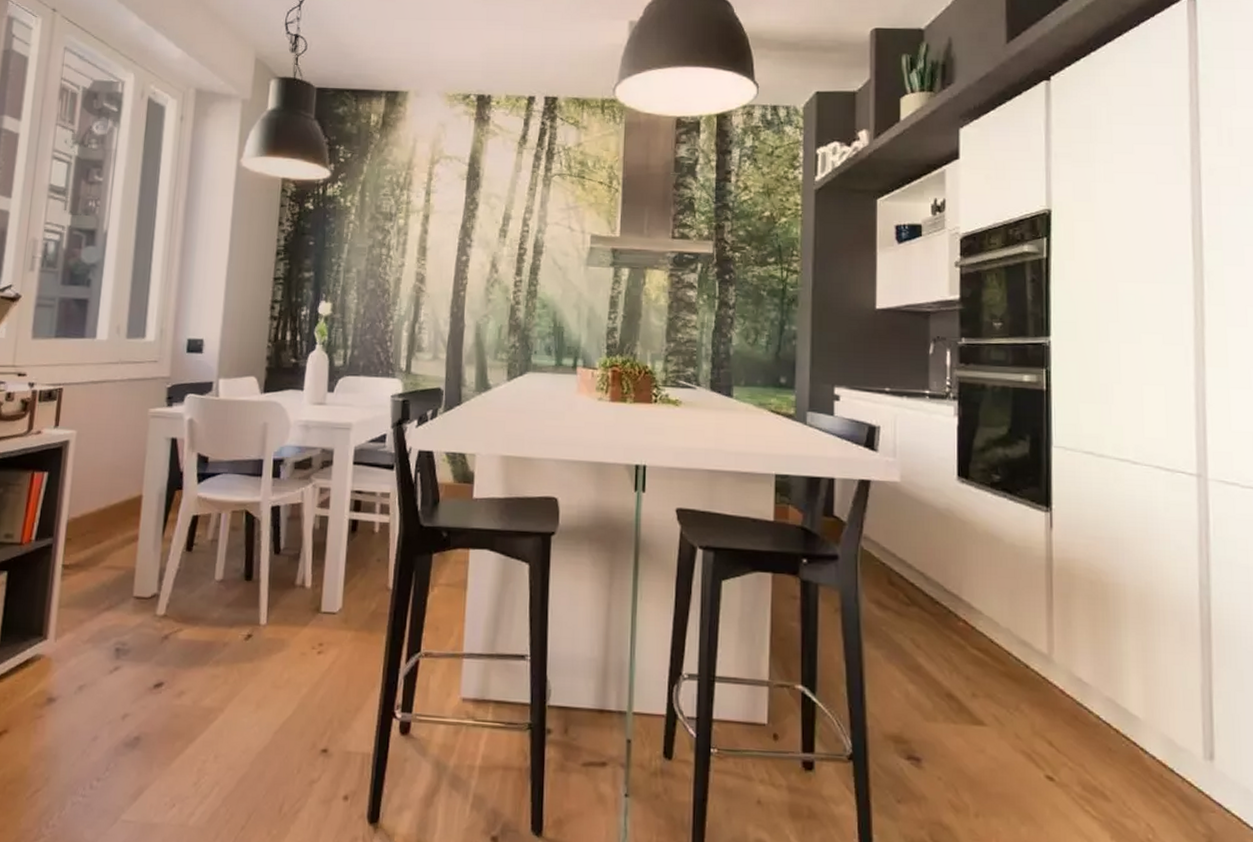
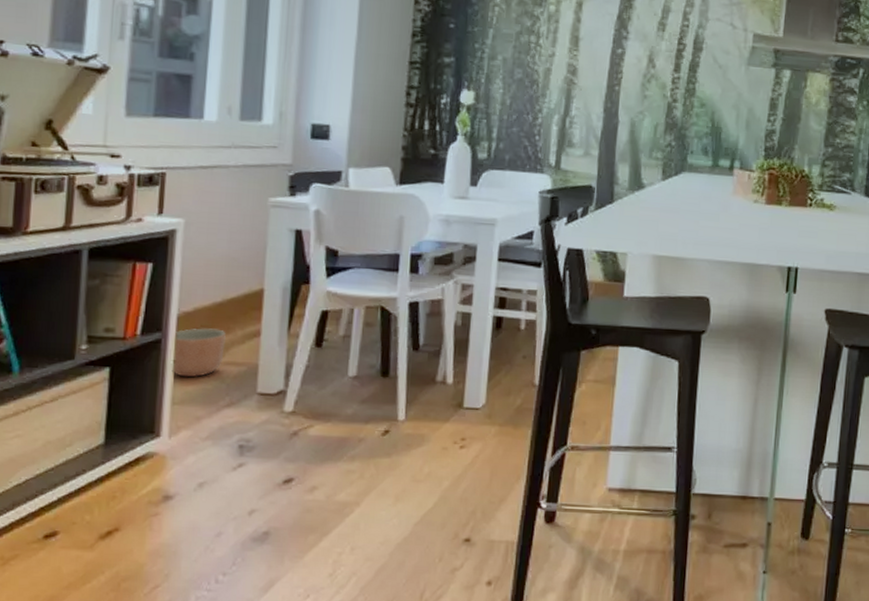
planter: none [60,533,108,581] -> present [171,328,226,378]

